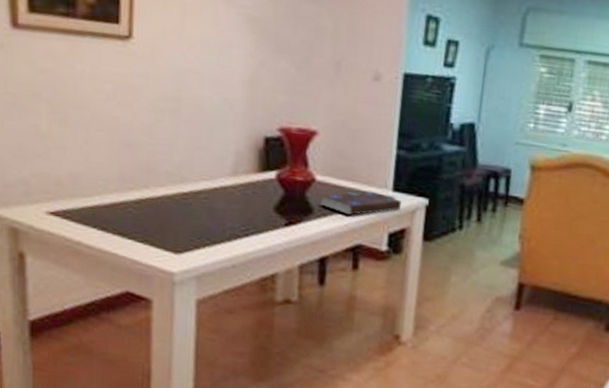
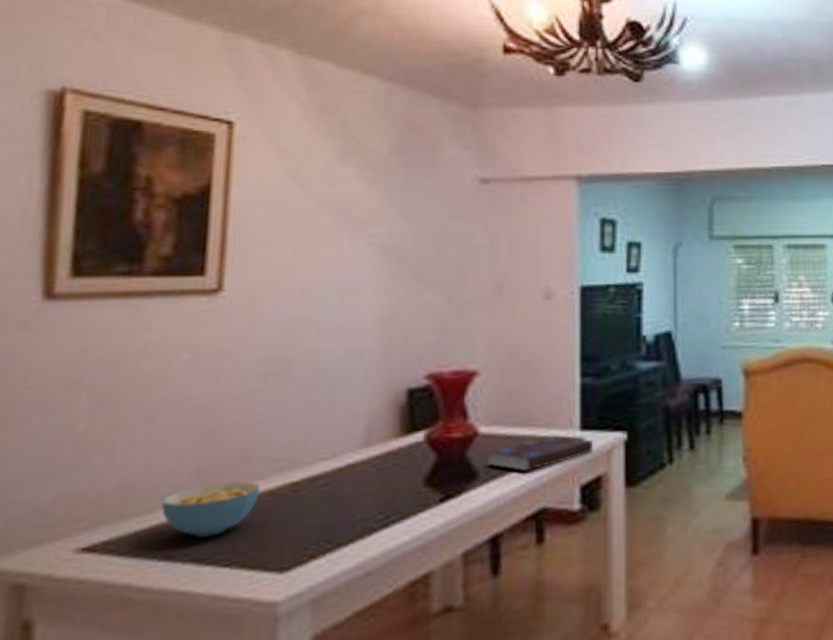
cereal bowl: none [98,183,162,220] -> present [161,481,261,537]

